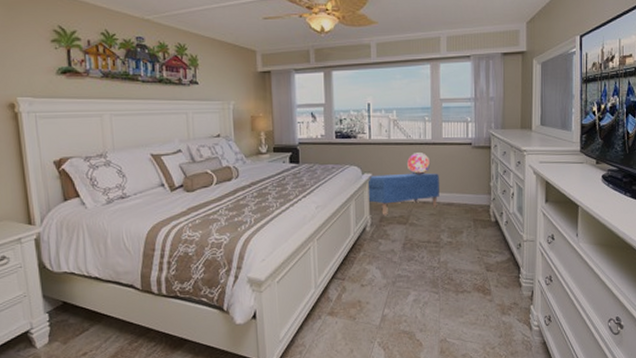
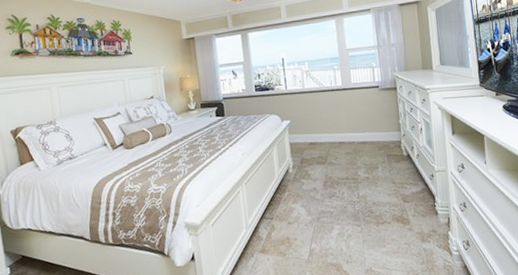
bench: present [367,173,440,215] -> none [286,115,353,157]
decorative globe: present [407,153,431,175] -> none [321,98,343,119]

